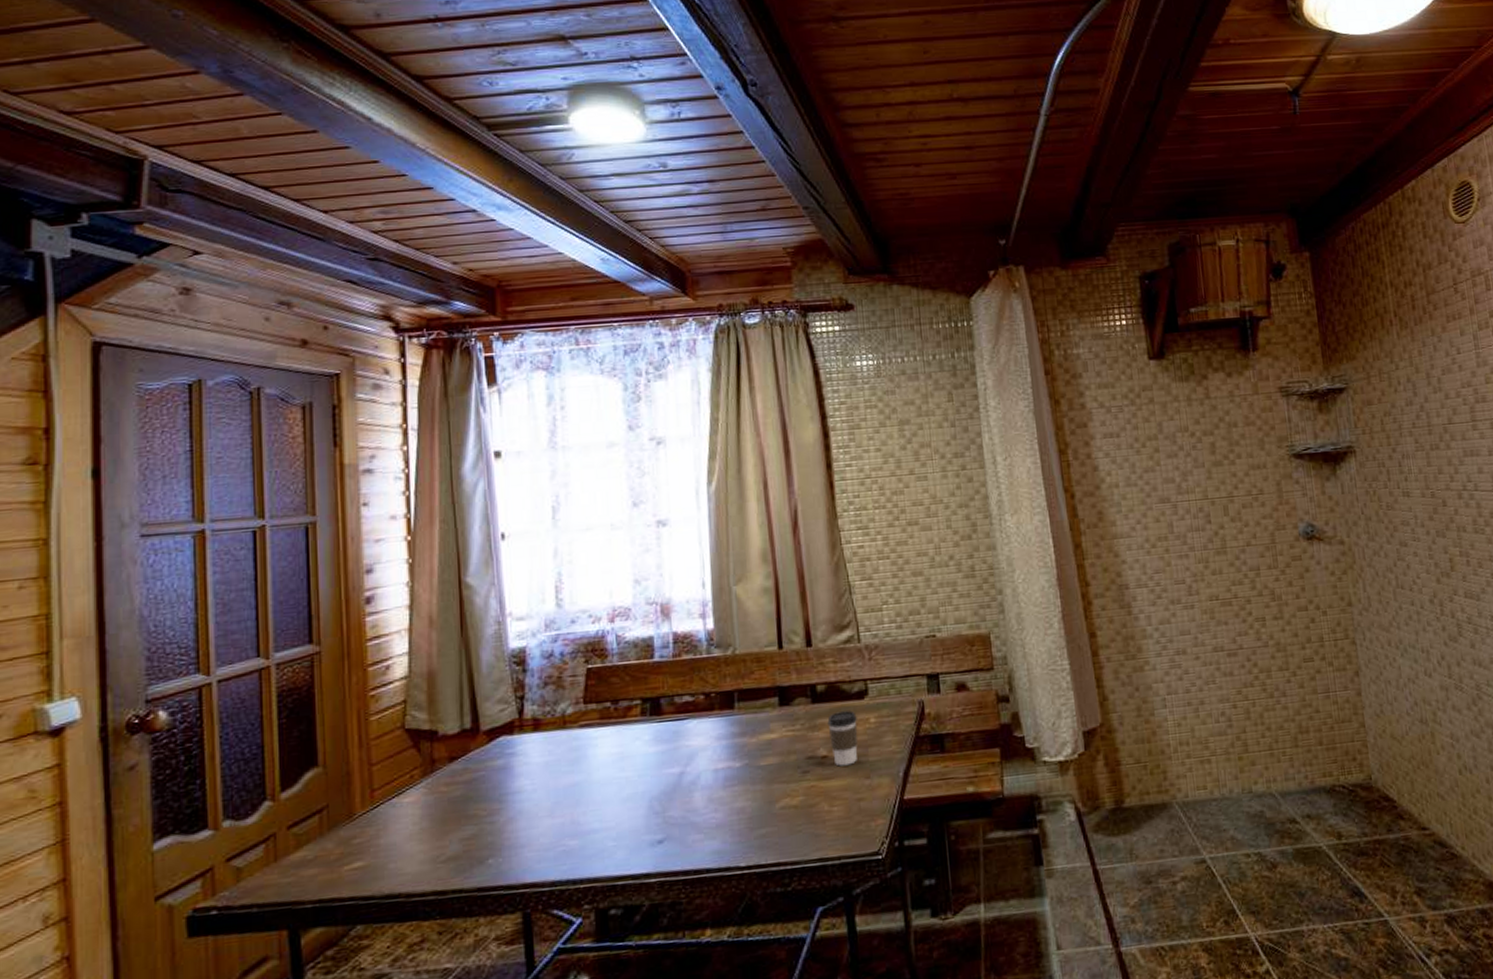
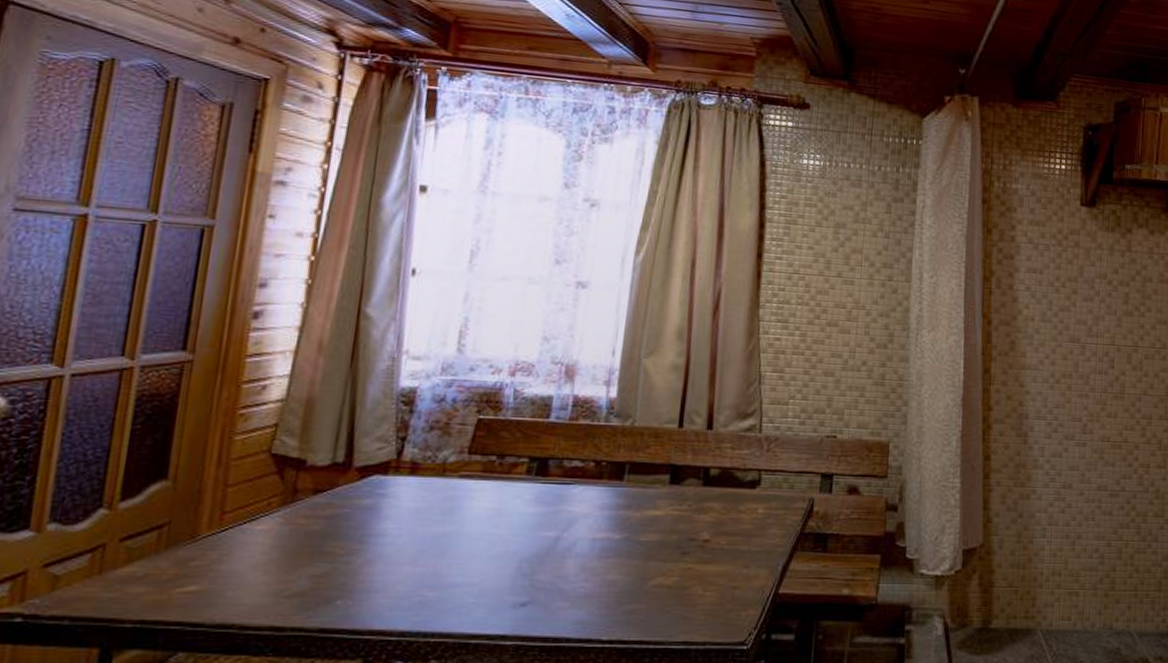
coffee cup: present [827,710,858,766] -> none [714,498,746,552]

